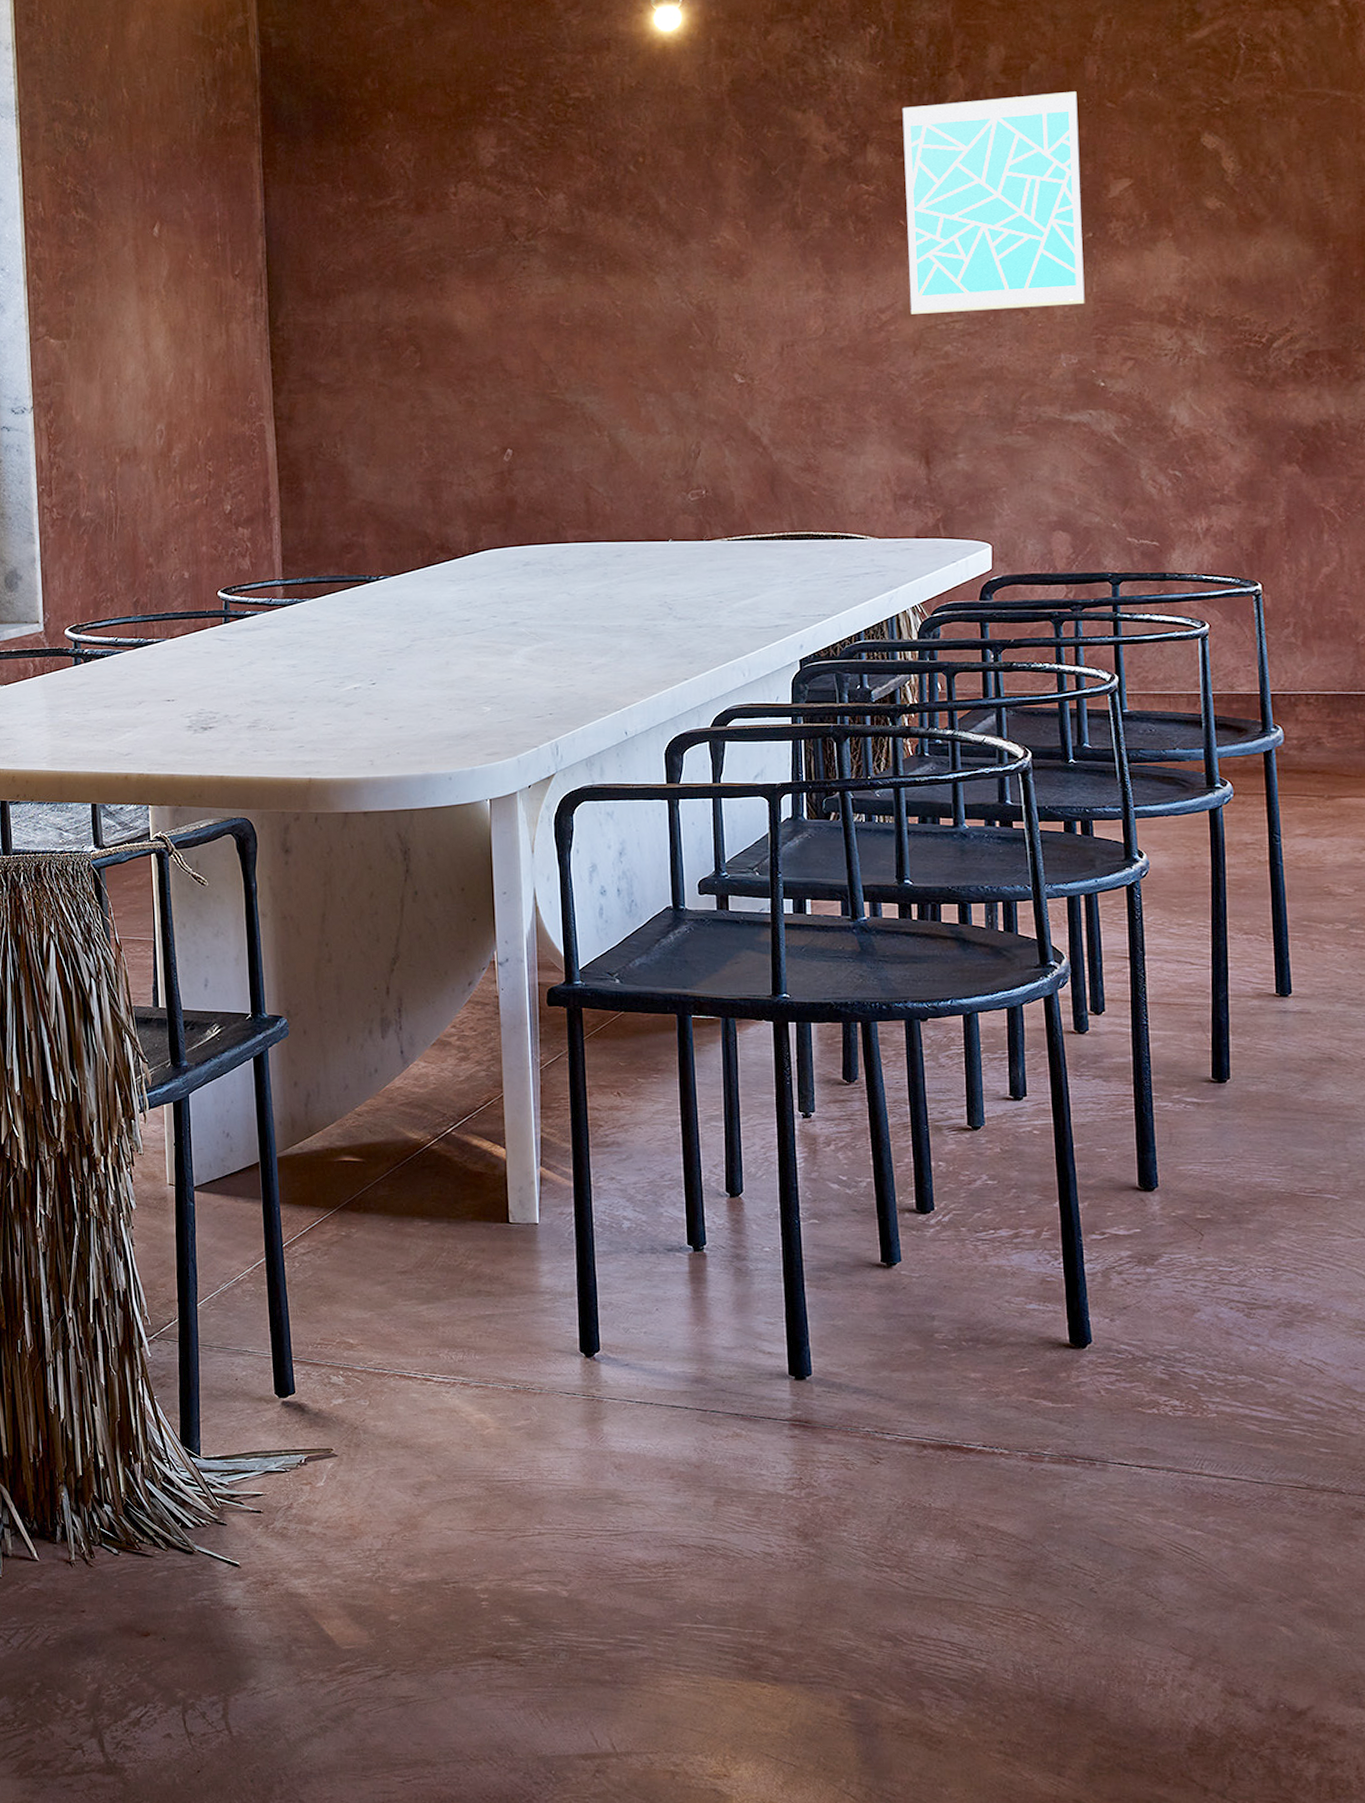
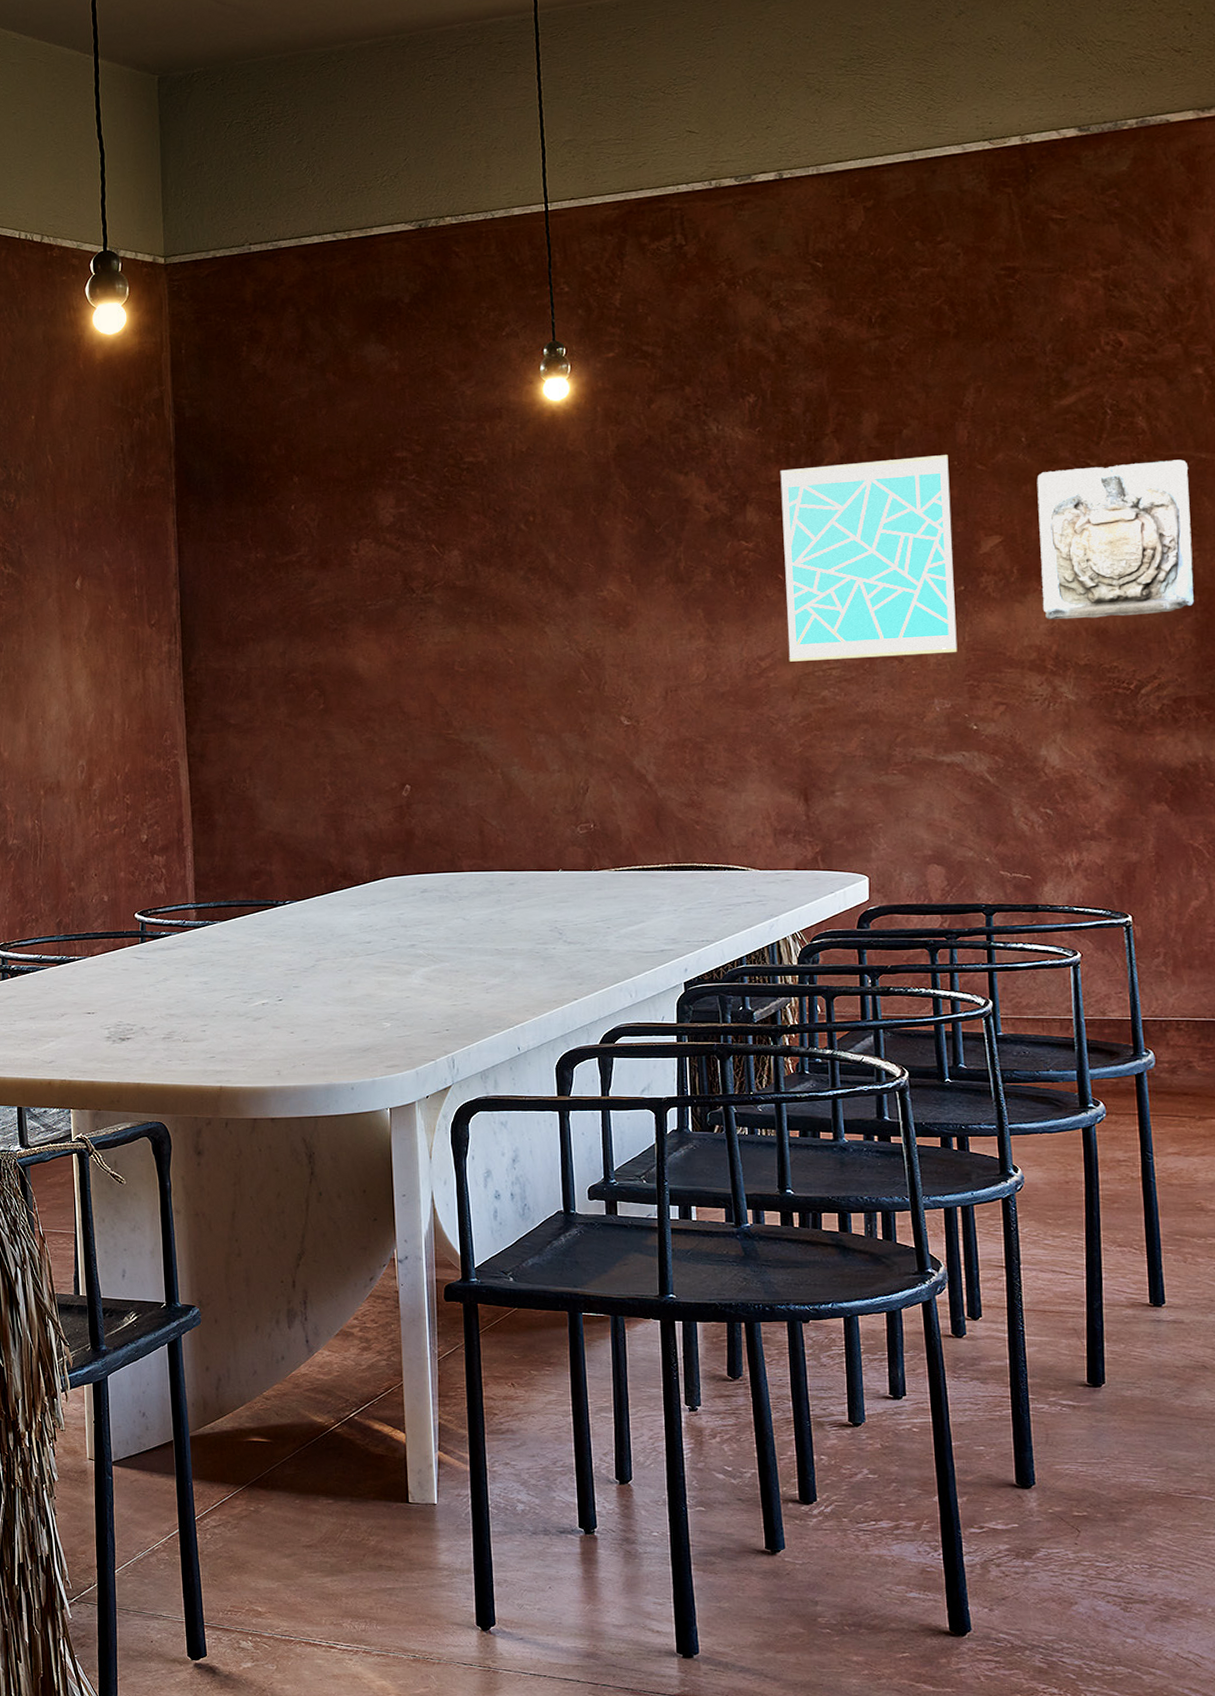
wall sculpture: none [1168,97,1328,269] -> present [1037,459,1194,620]

